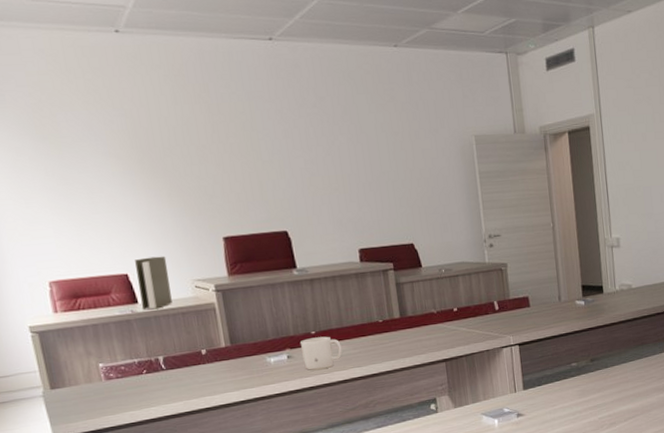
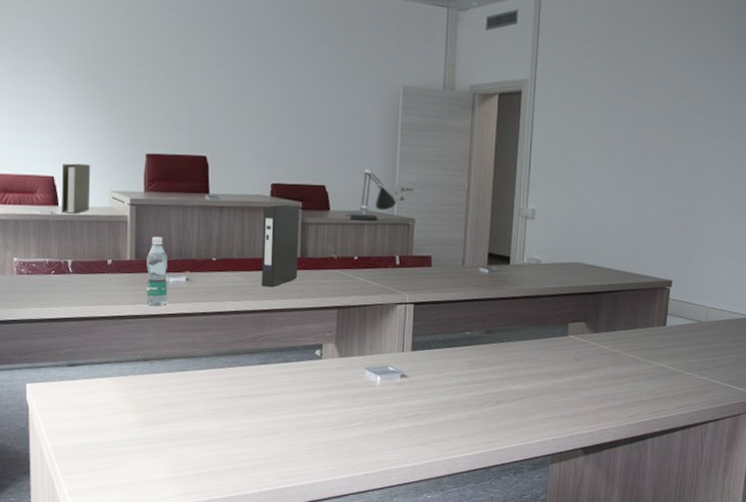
bottle: none [242,318,272,390] -> present [146,236,168,306]
mug: present [299,336,343,370] -> none [200,264,239,297]
binder: none [355,266,400,352] -> present [261,204,299,287]
desk lamp: none [442,221,486,274] -> present [350,169,396,222]

